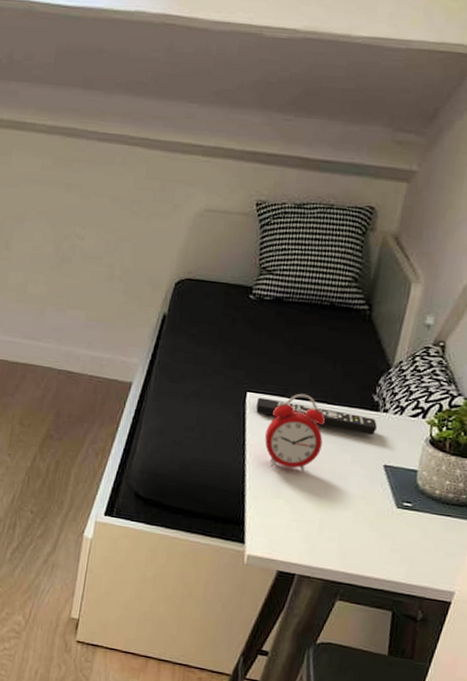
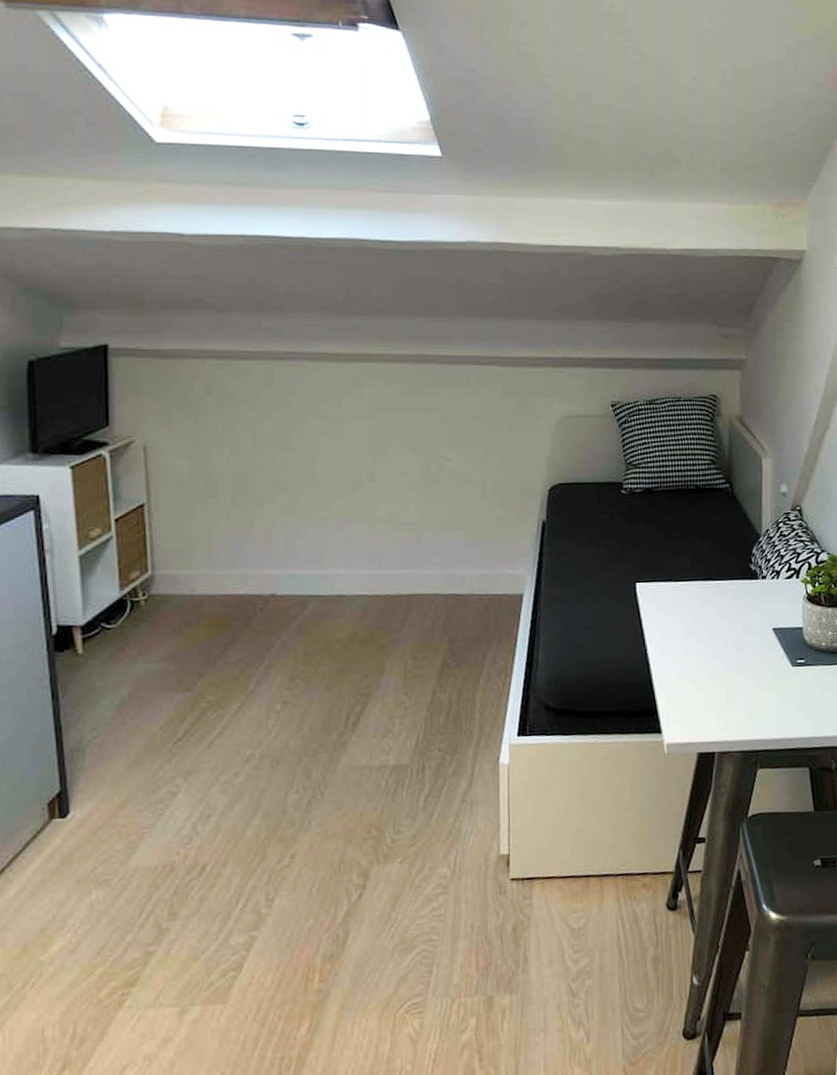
remote control: present [256,397,377,435] -> none [647,585,759,603]
alarm clock: present [265,393,325,474] -> none [661,575,715,652]

